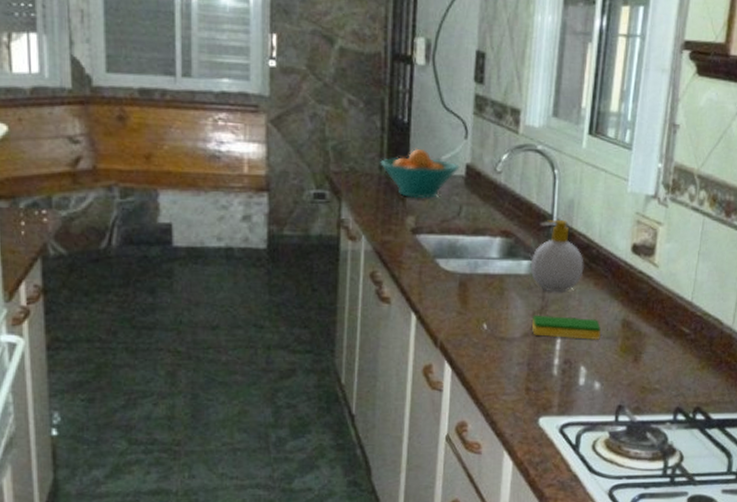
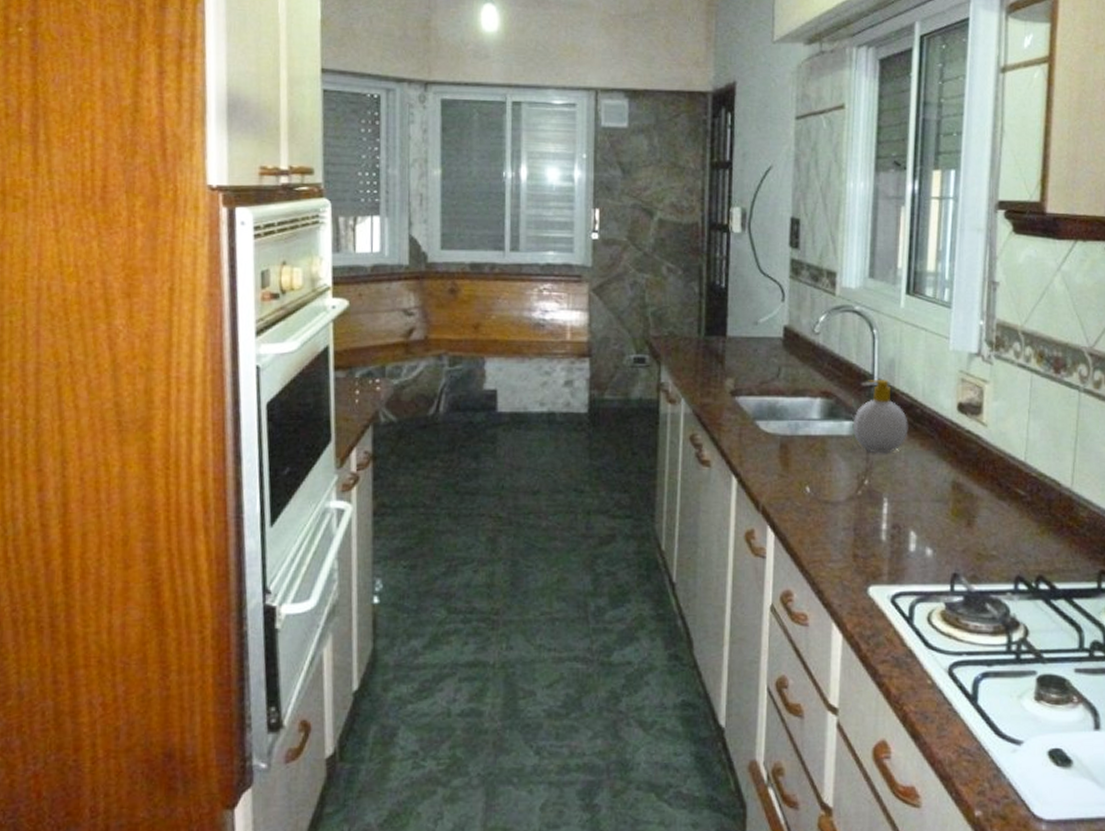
fruit bowl: present [380,148,460,199] -> none [699,312,777,362]
dish sponge: present [531,314,601,340] -> none [856,477,929,503]

